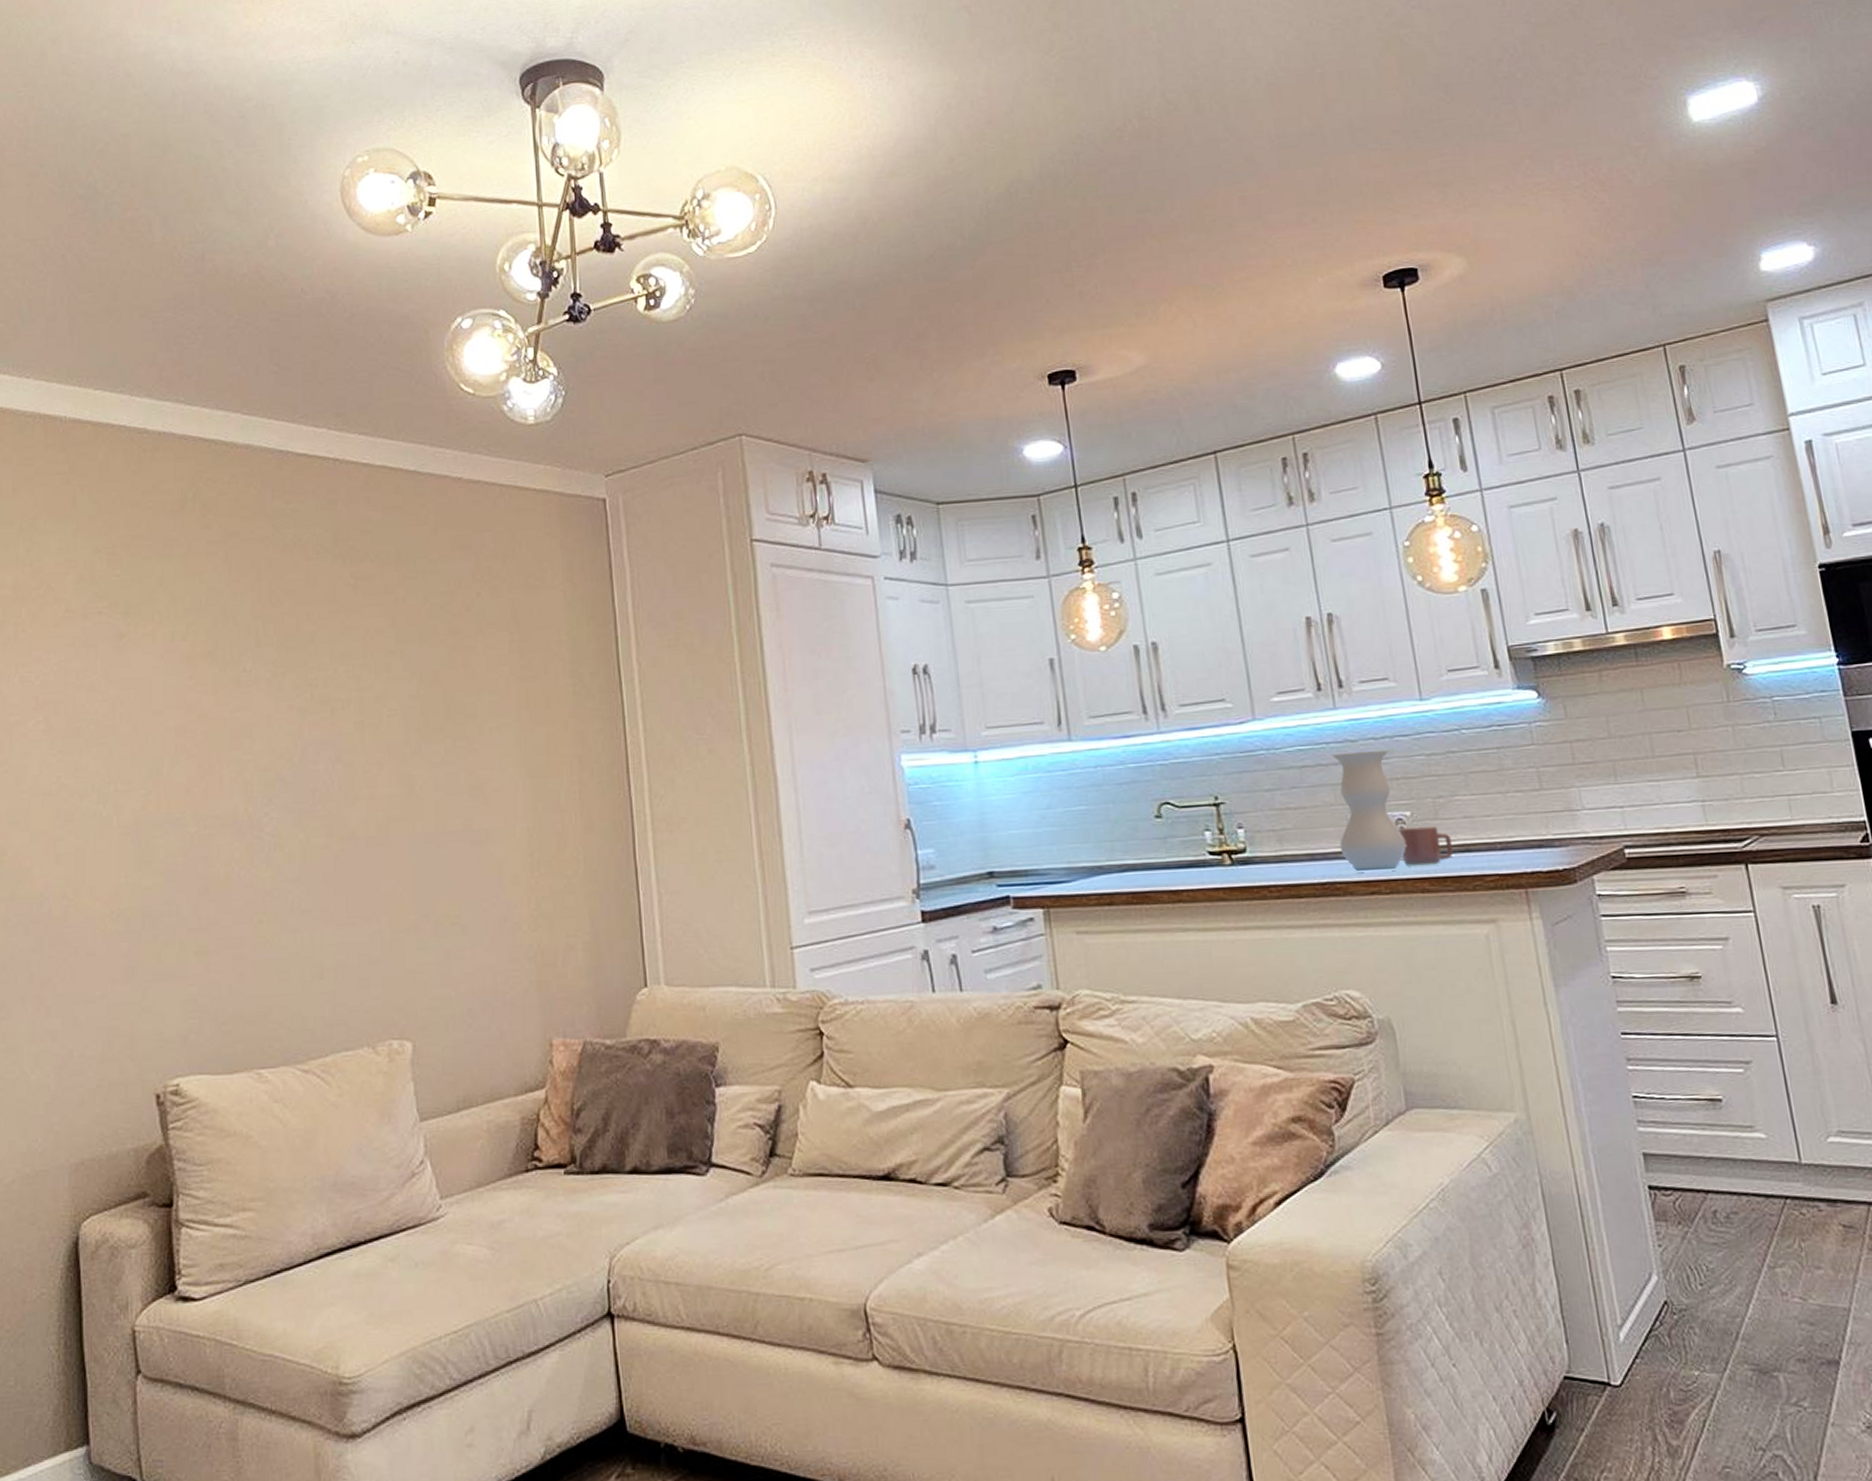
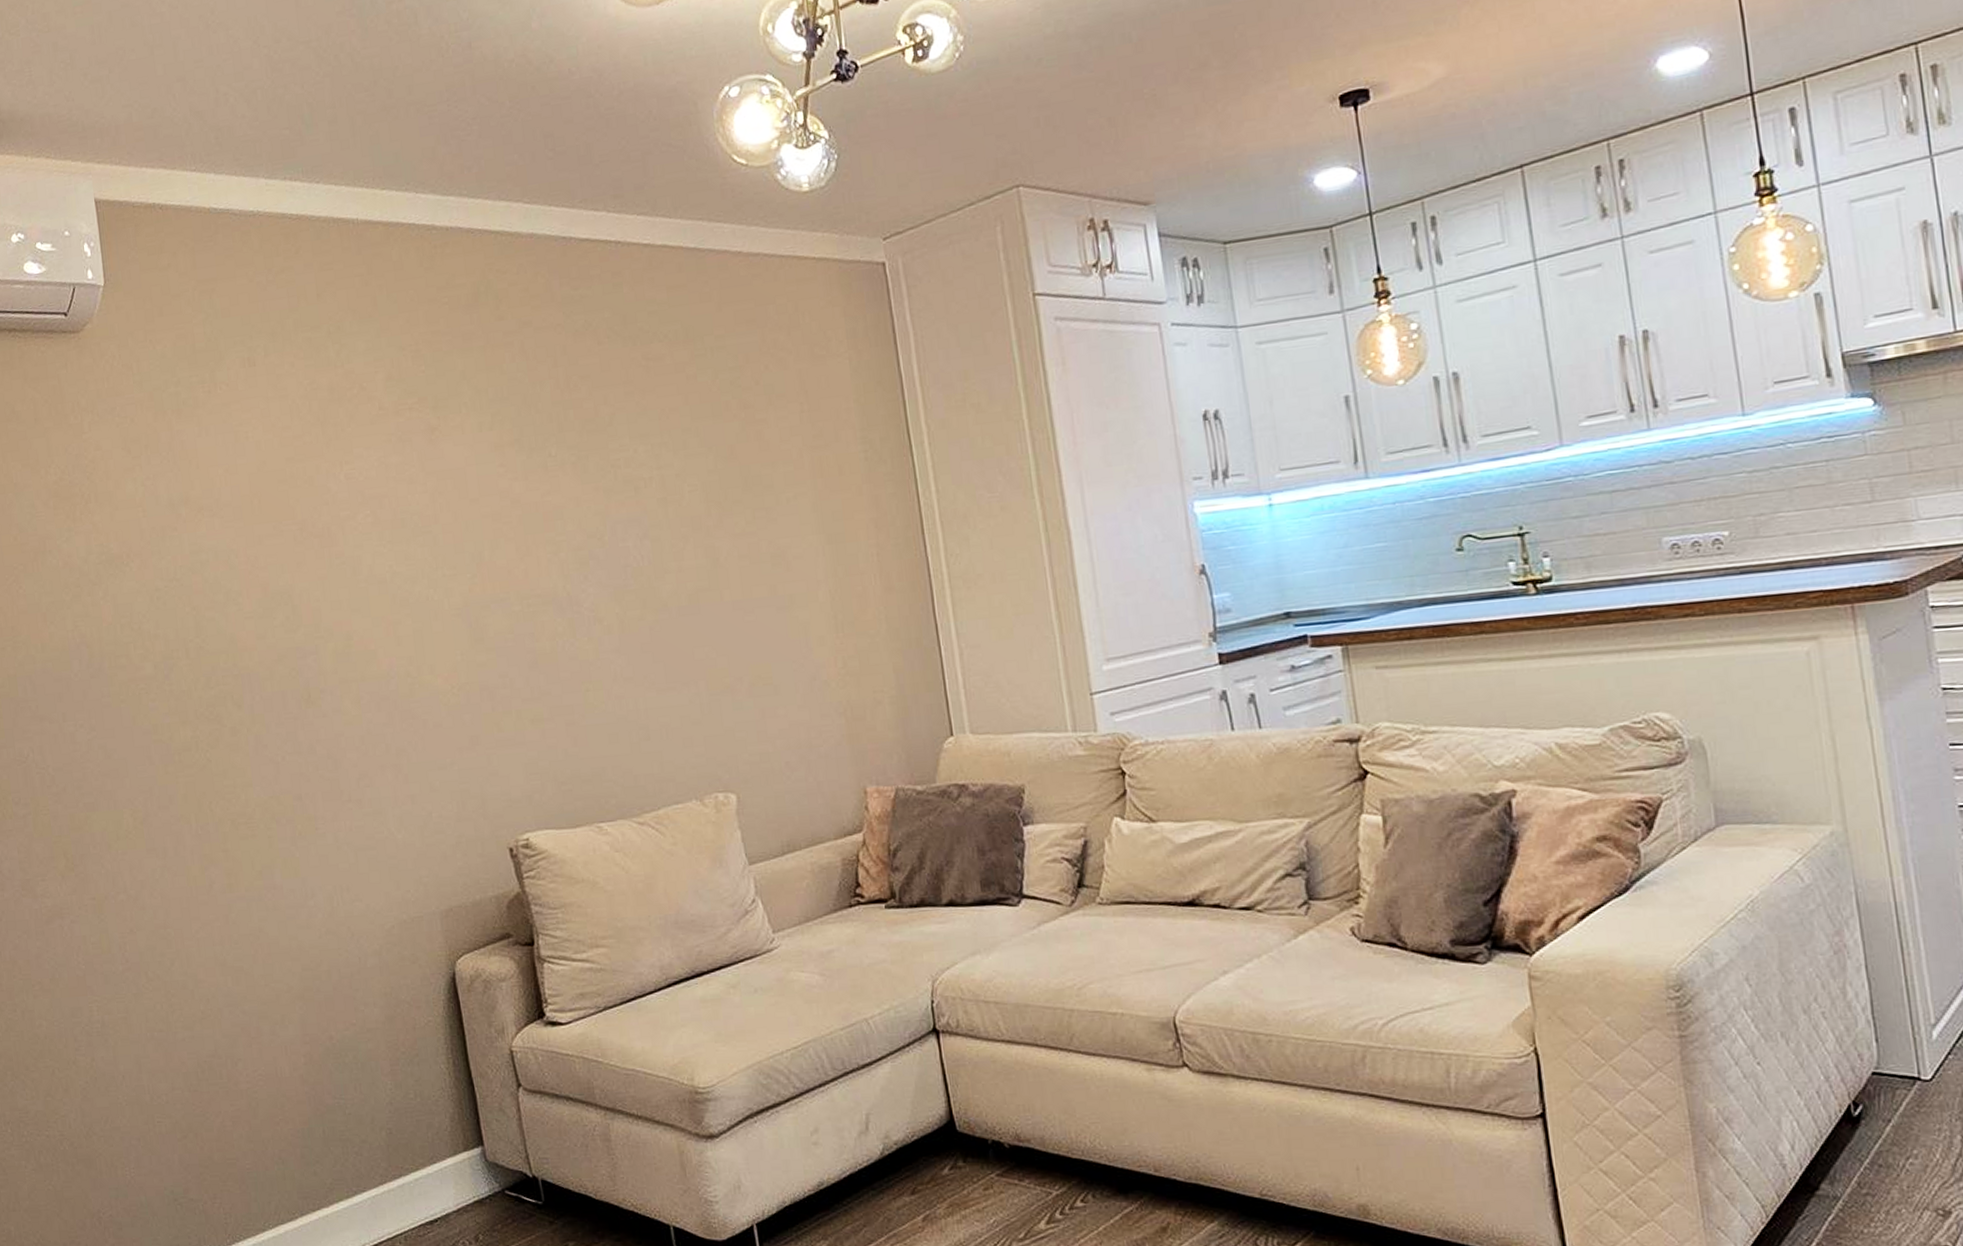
vase: present [1332,751,1406,874] -> none [1645,470,1723,597]
mug: present [1397,827,1454,868] -> none [1714,545,1775,588]

